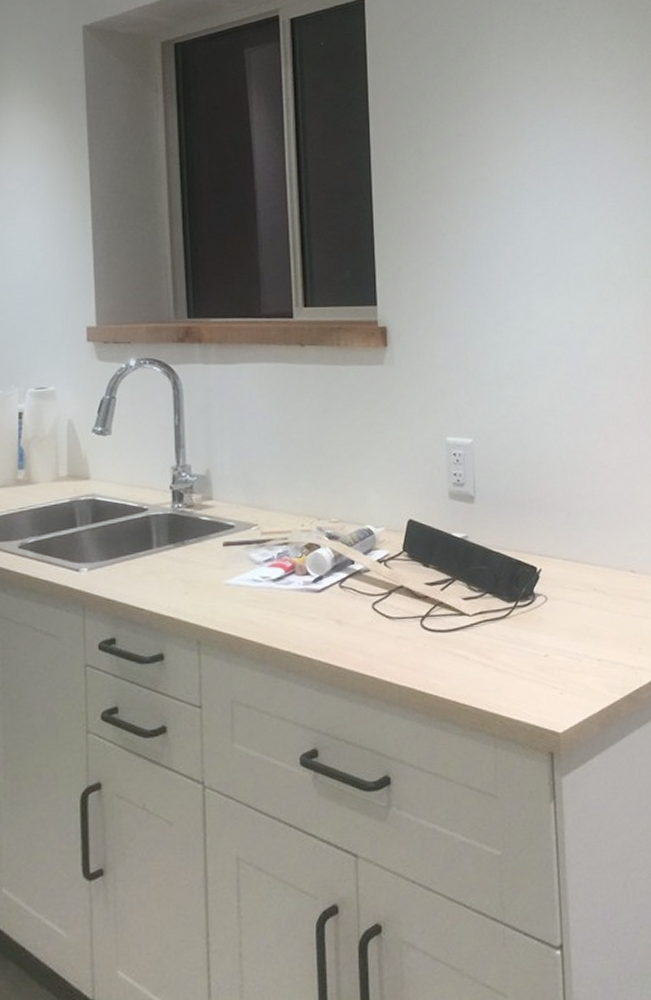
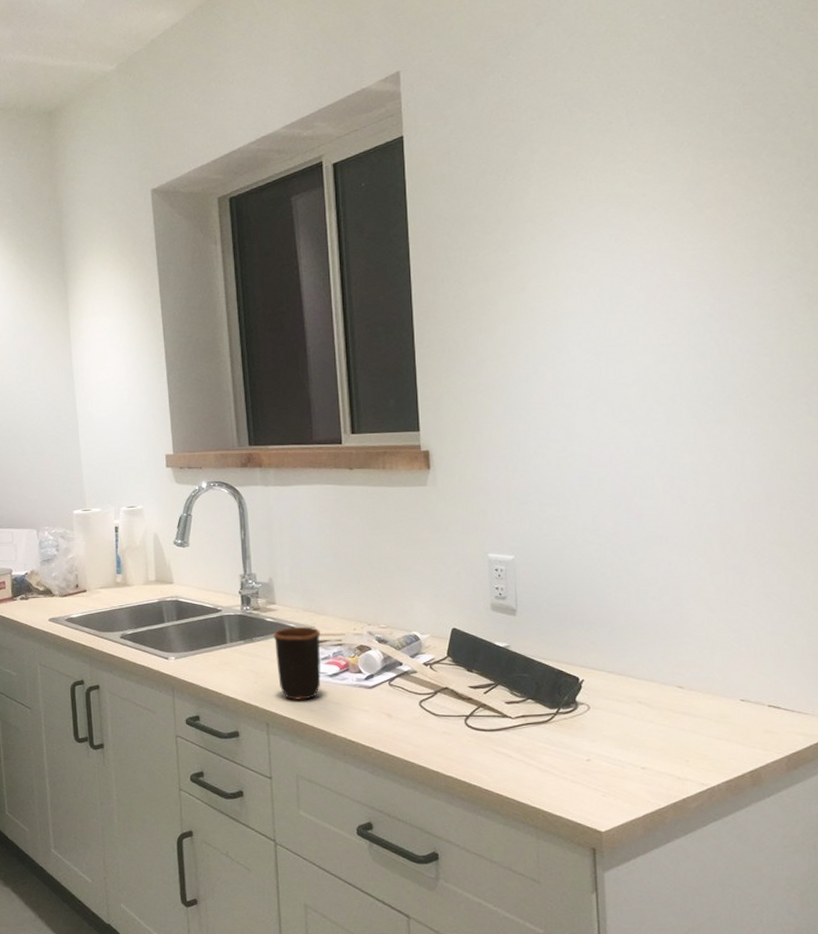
mug: none [209,524,264,611] -> present [273,626,321,700]

